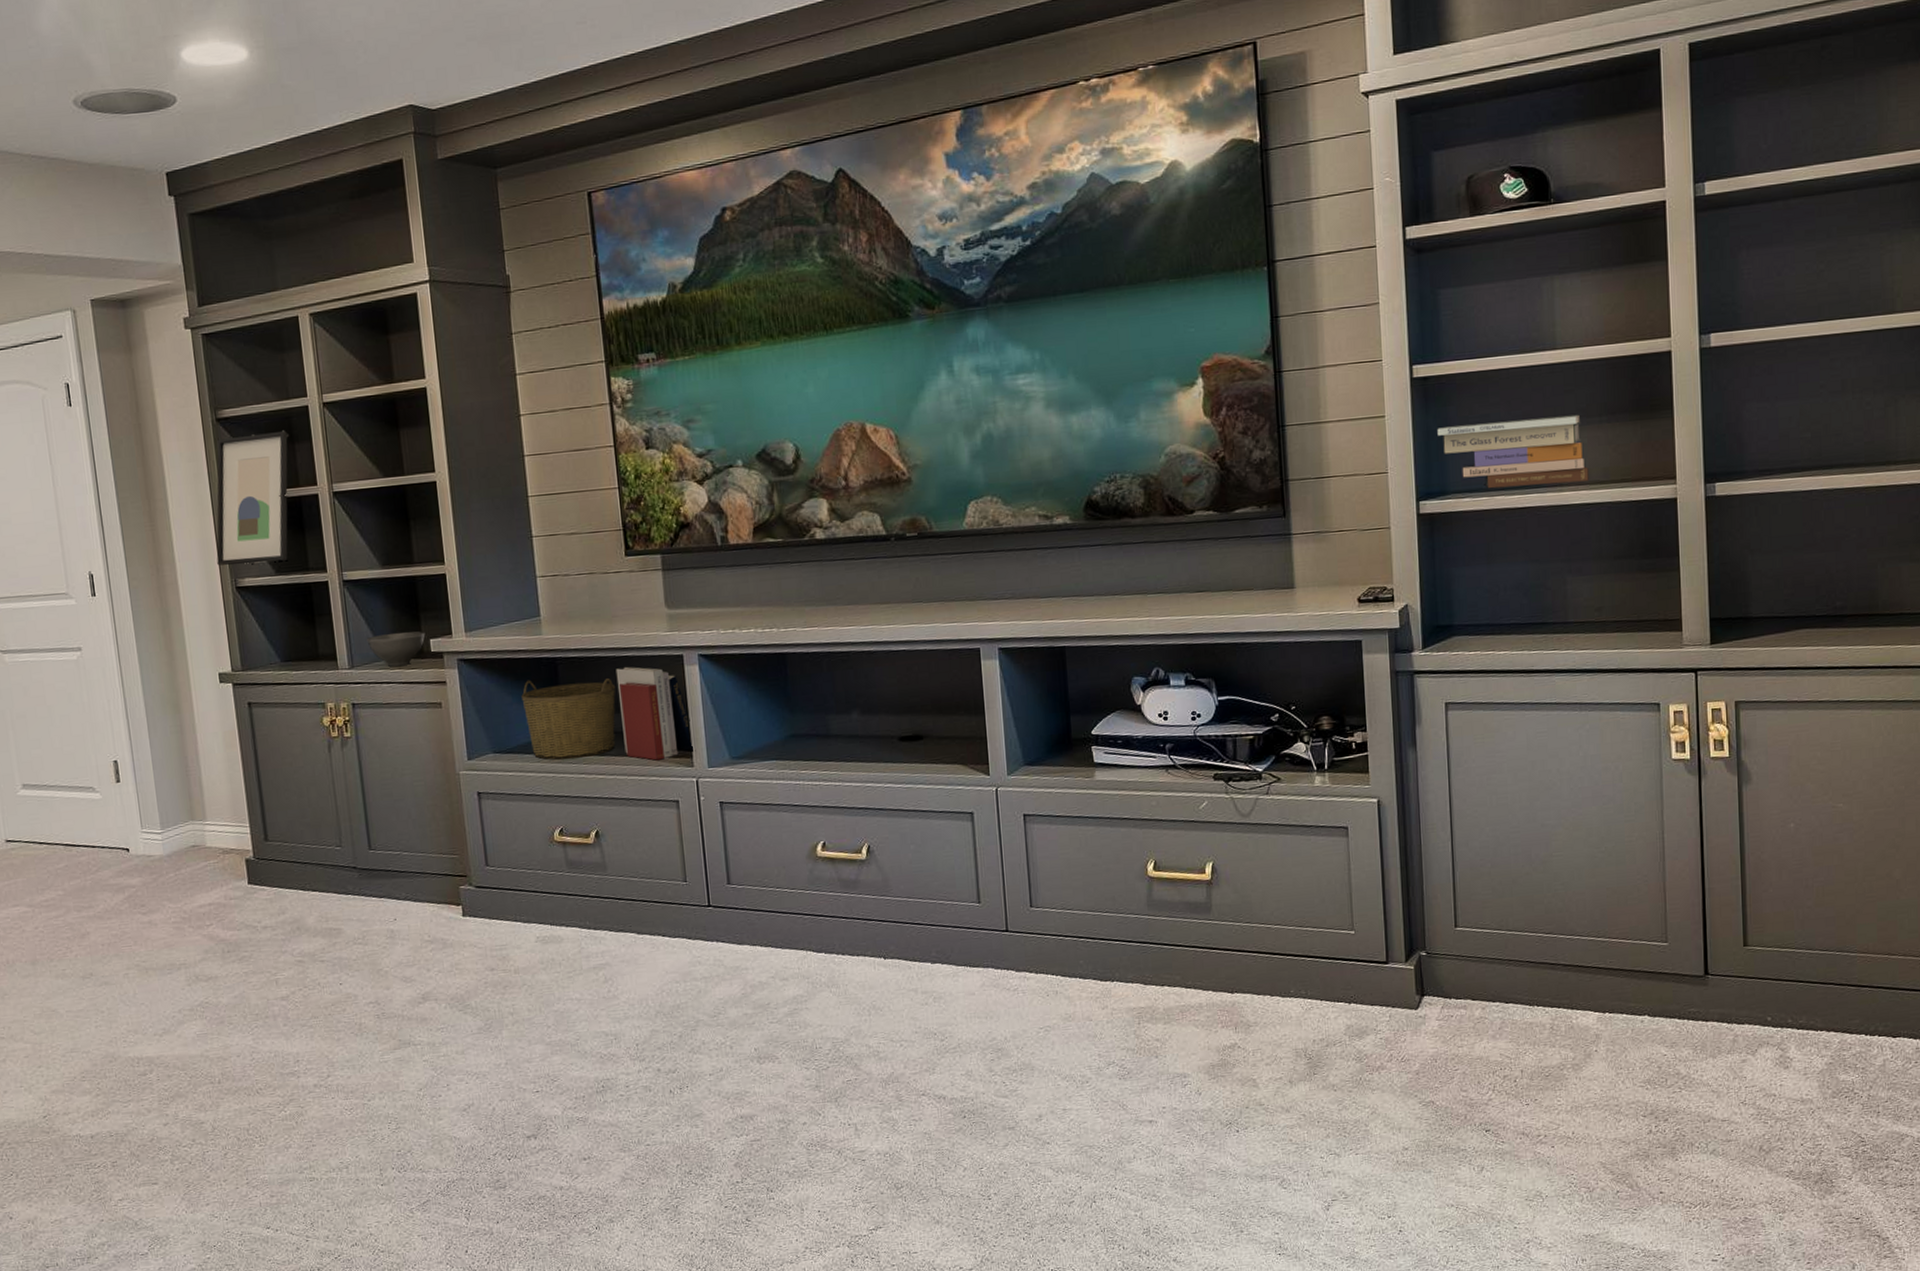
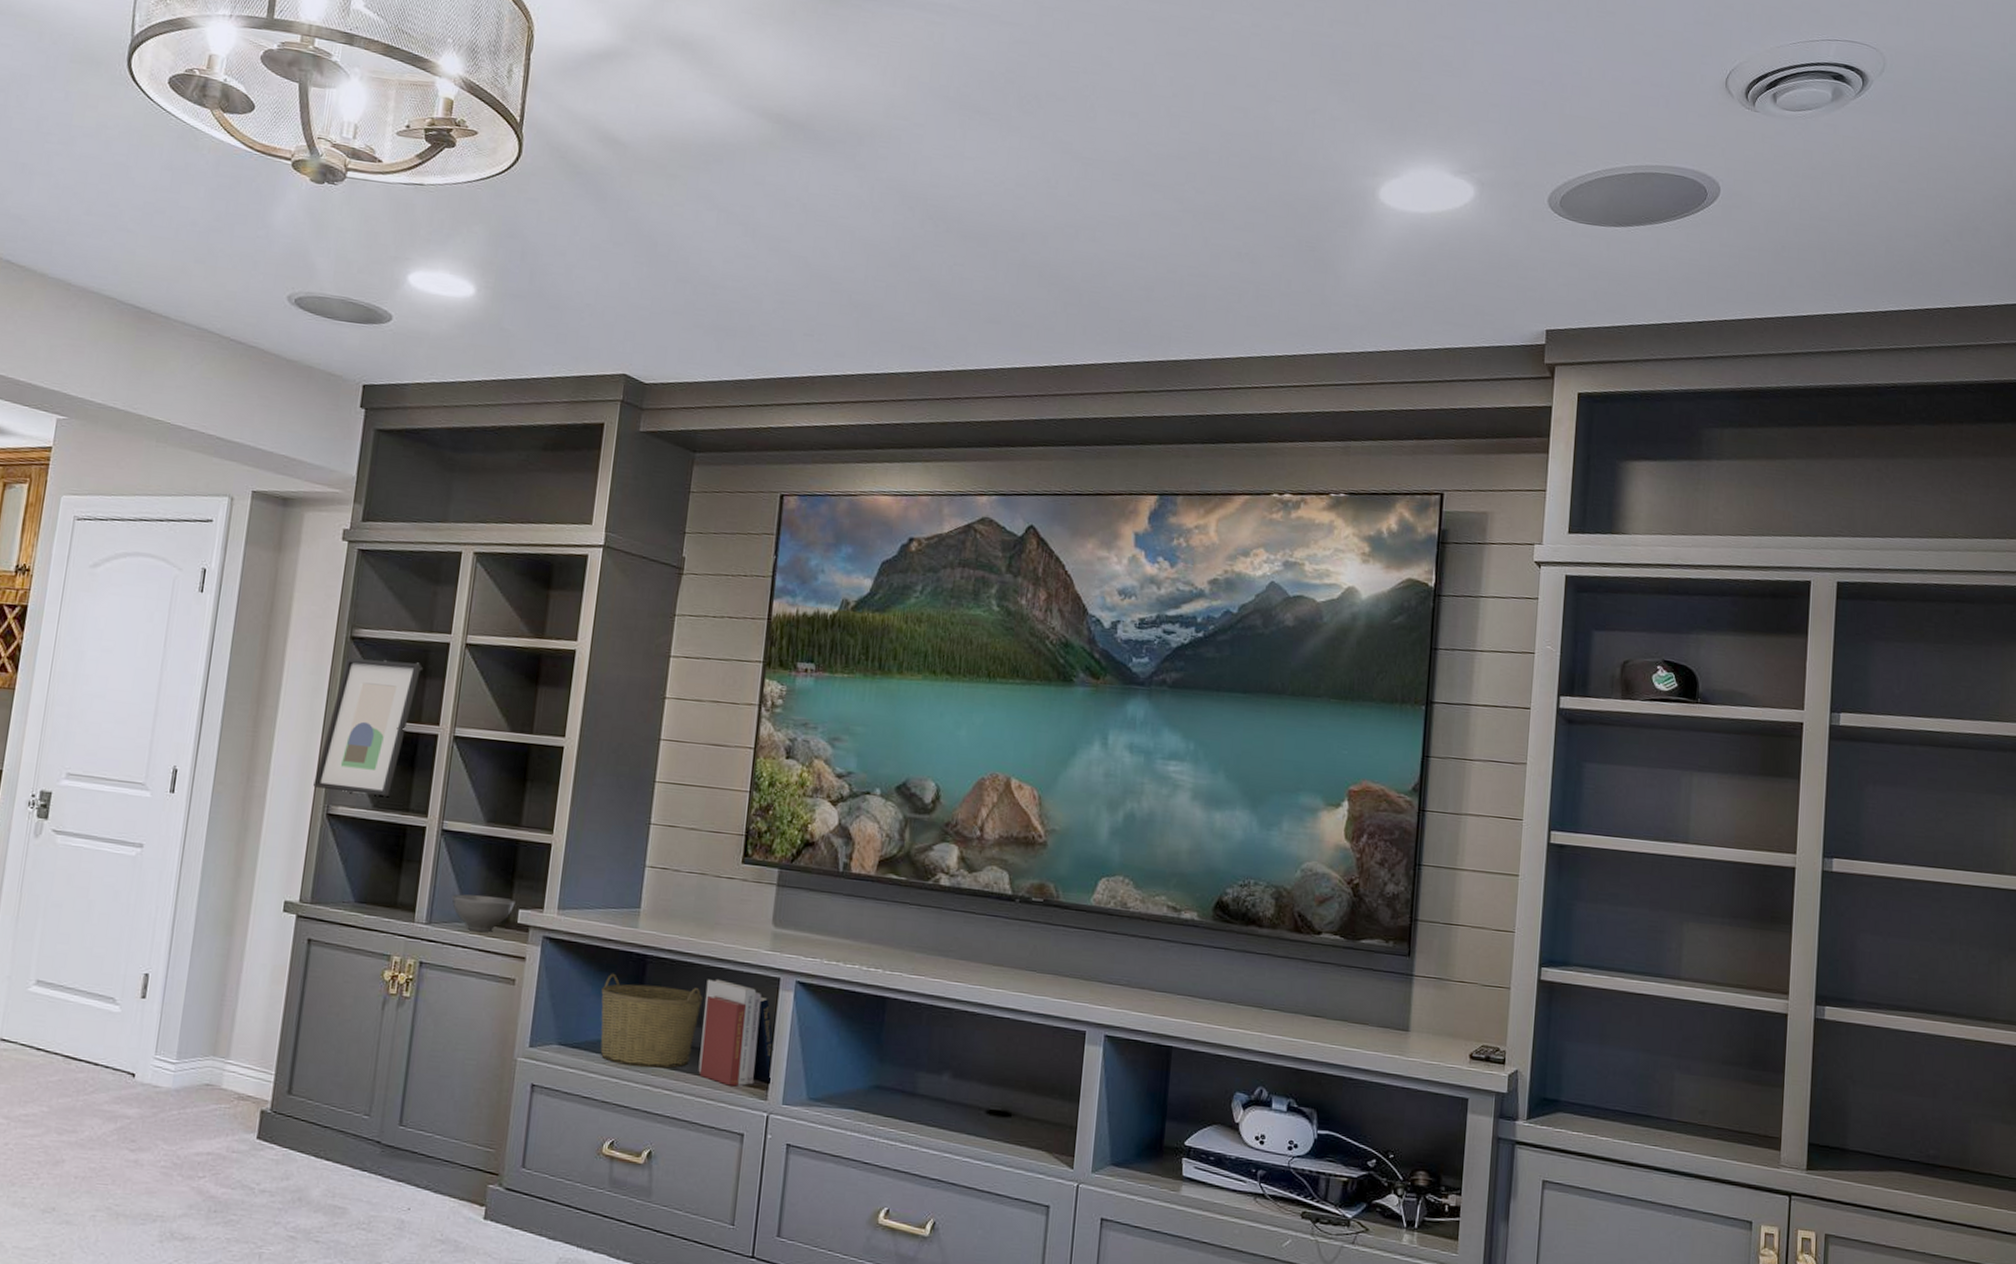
books: present [1437,414,1590,489] -> none [1567,897,1708,980]

